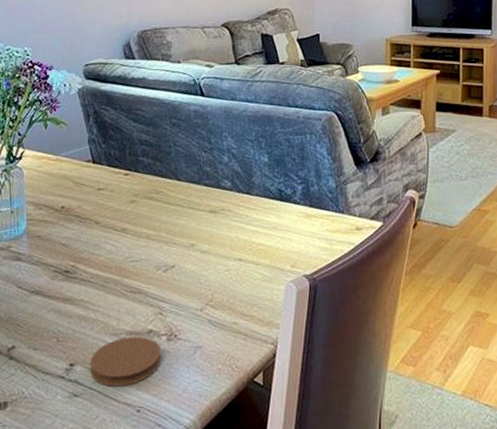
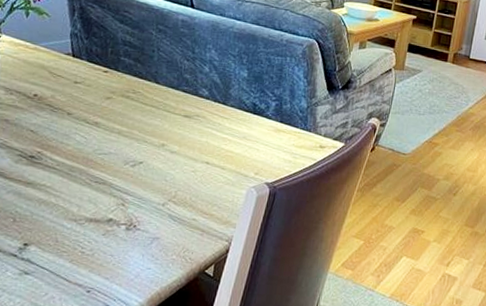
coaster: present [90,337,161,386] -> none [44,223,119,268]

